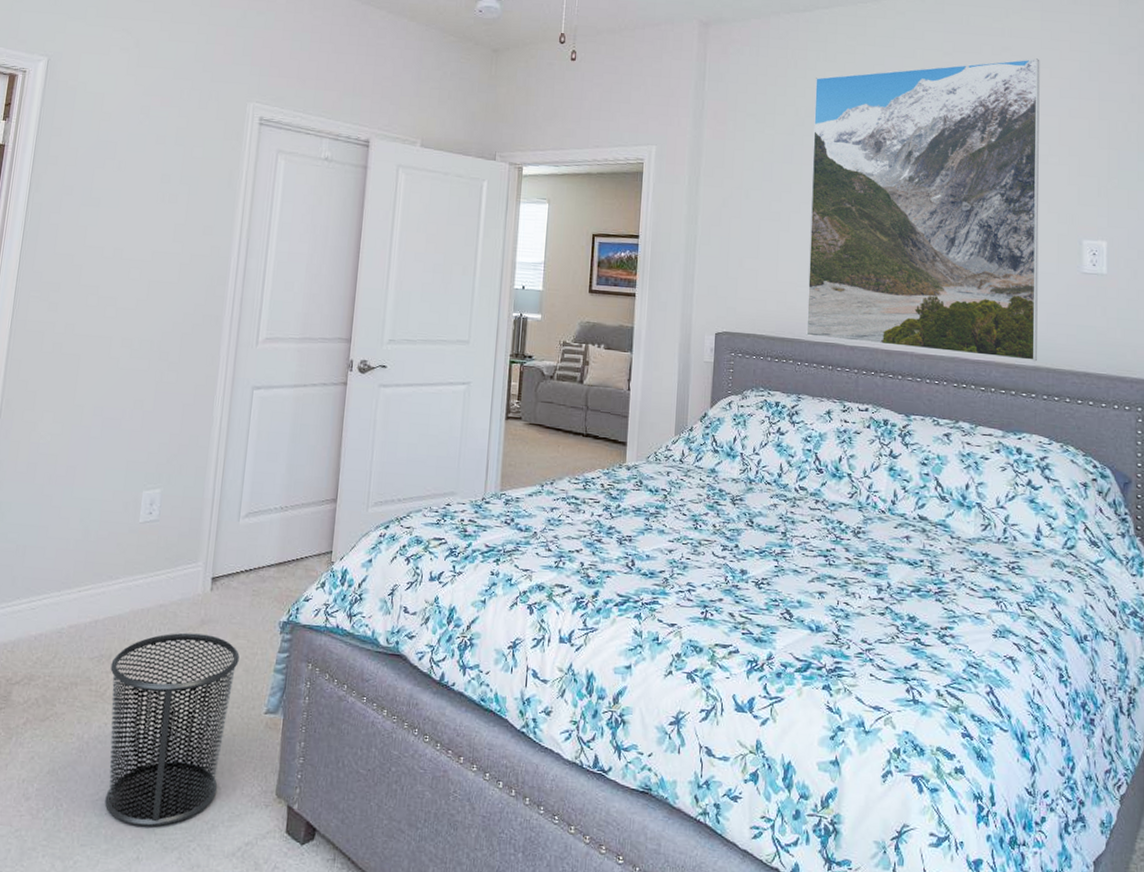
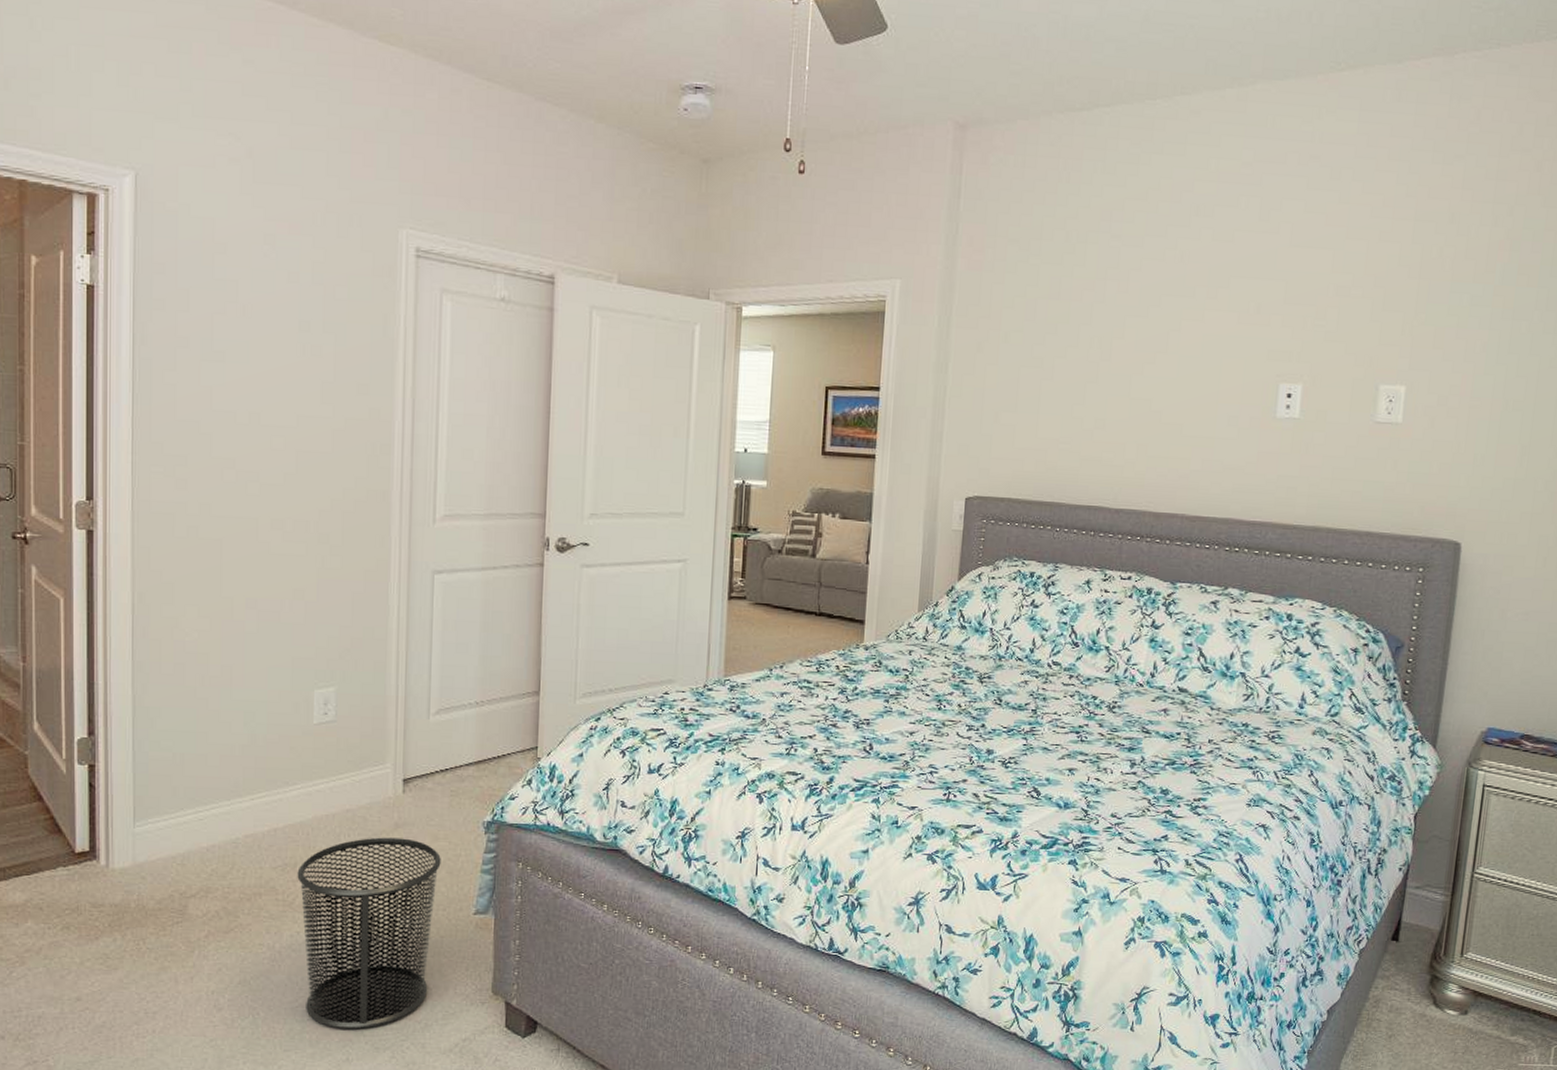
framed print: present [806,58,1040,362] -> none [1067,169,1353,522]

